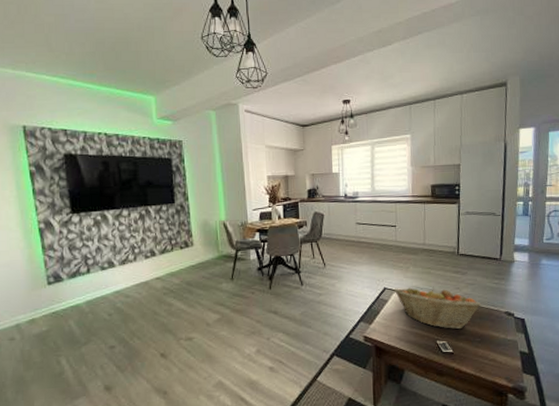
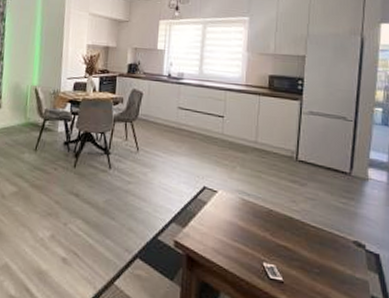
fruit basket: present [394,286,482,330] -> none [215,189,324,254]

